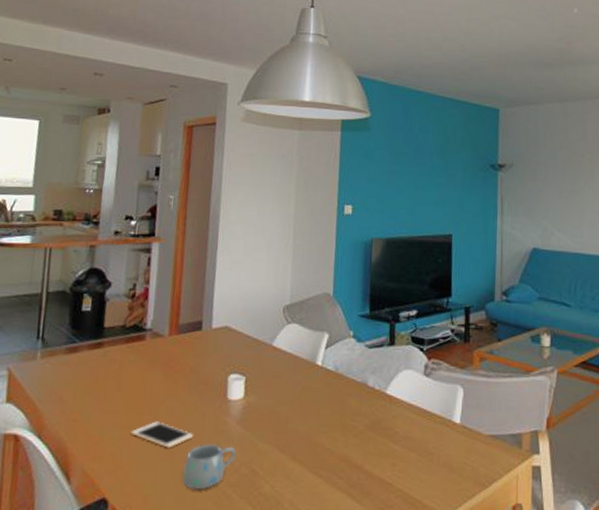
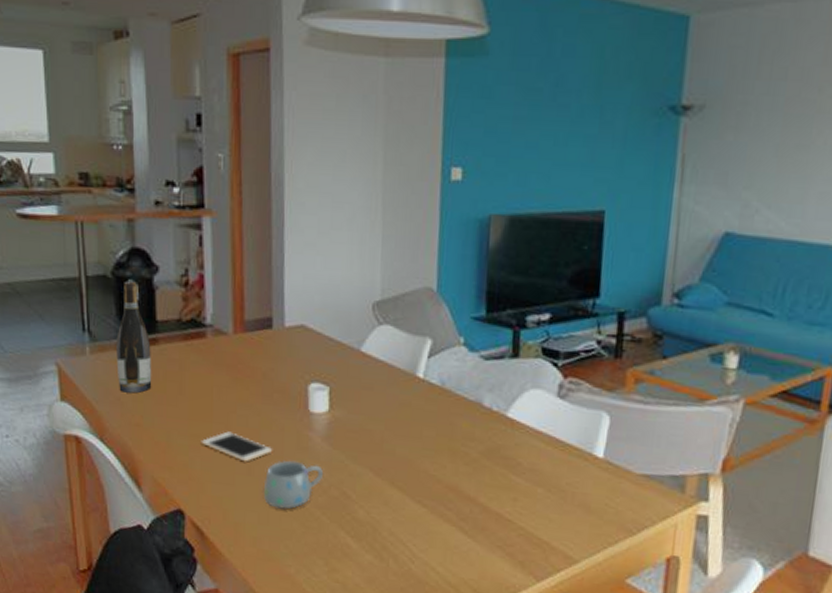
wine bottle: none [62,295,97,392] -> present [116,281,152,394]

